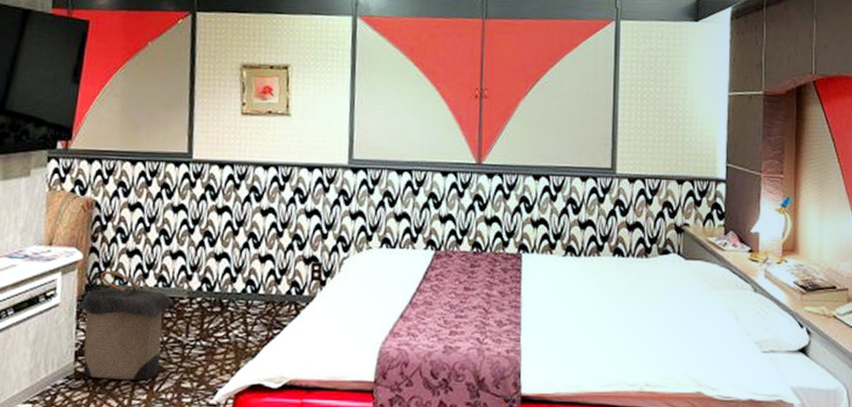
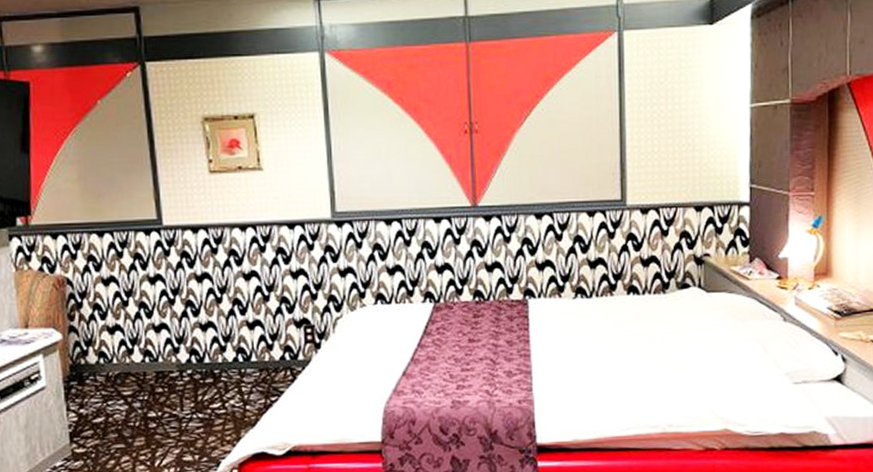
laundry hamper: present [76,270,177,380] -> none [63,349,167,458]

